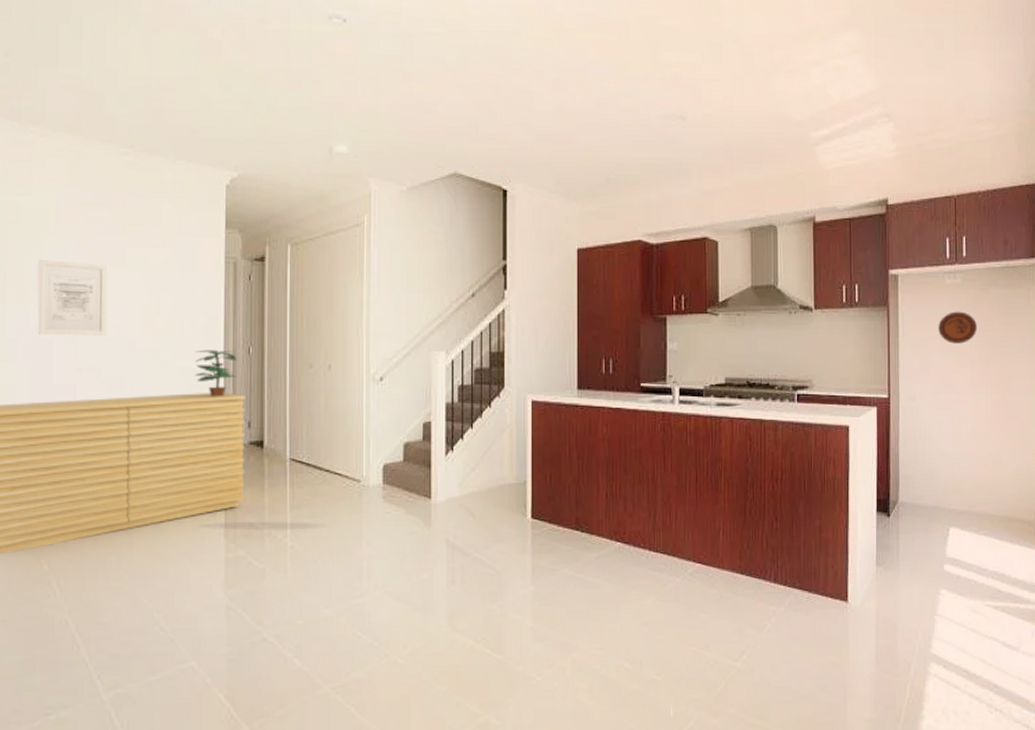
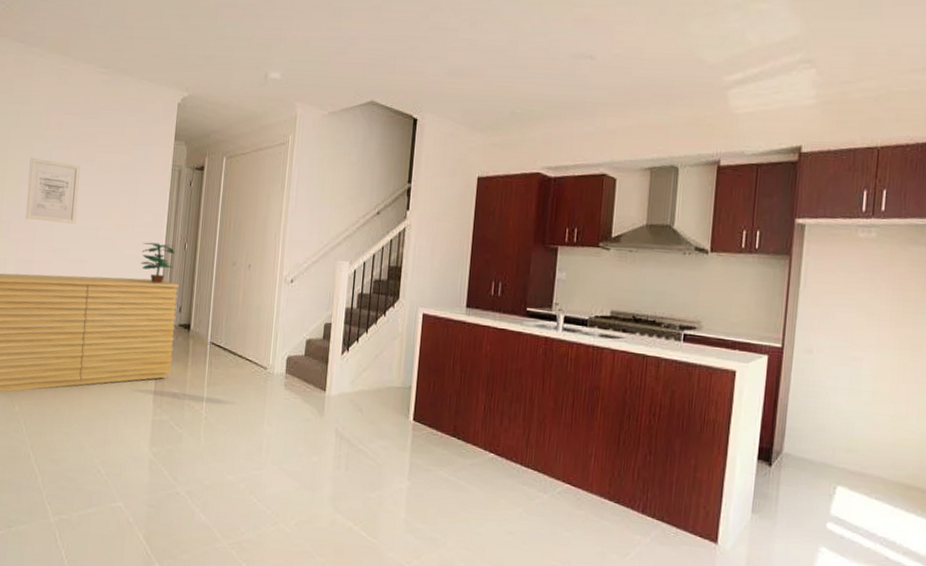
decorative plate: present [938,311,977,344] -> none [845,266,890,301]

